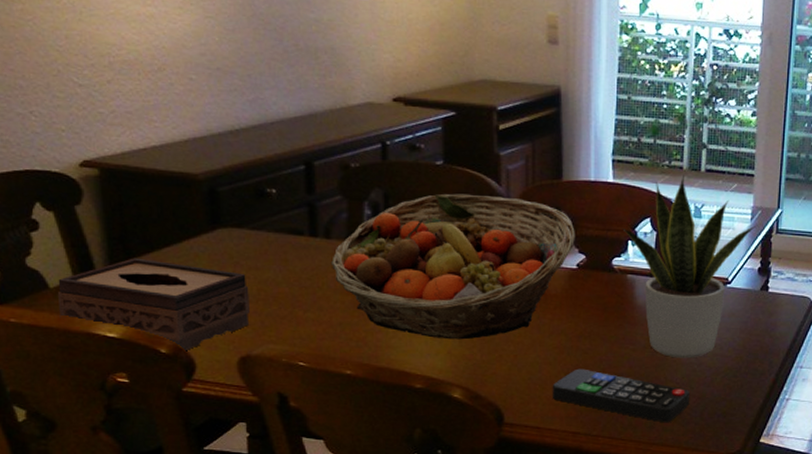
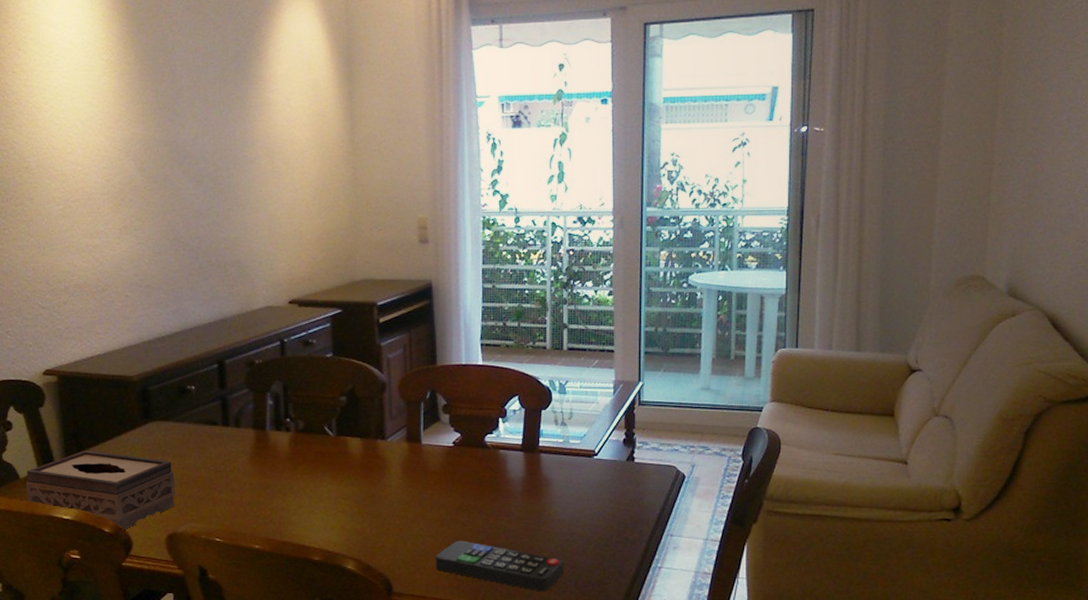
fruit basket: present [330,193,575,340] -> none [240,382,450,515]
potted plant: present [622,174,758,359] -> none [493,353,621,529]

